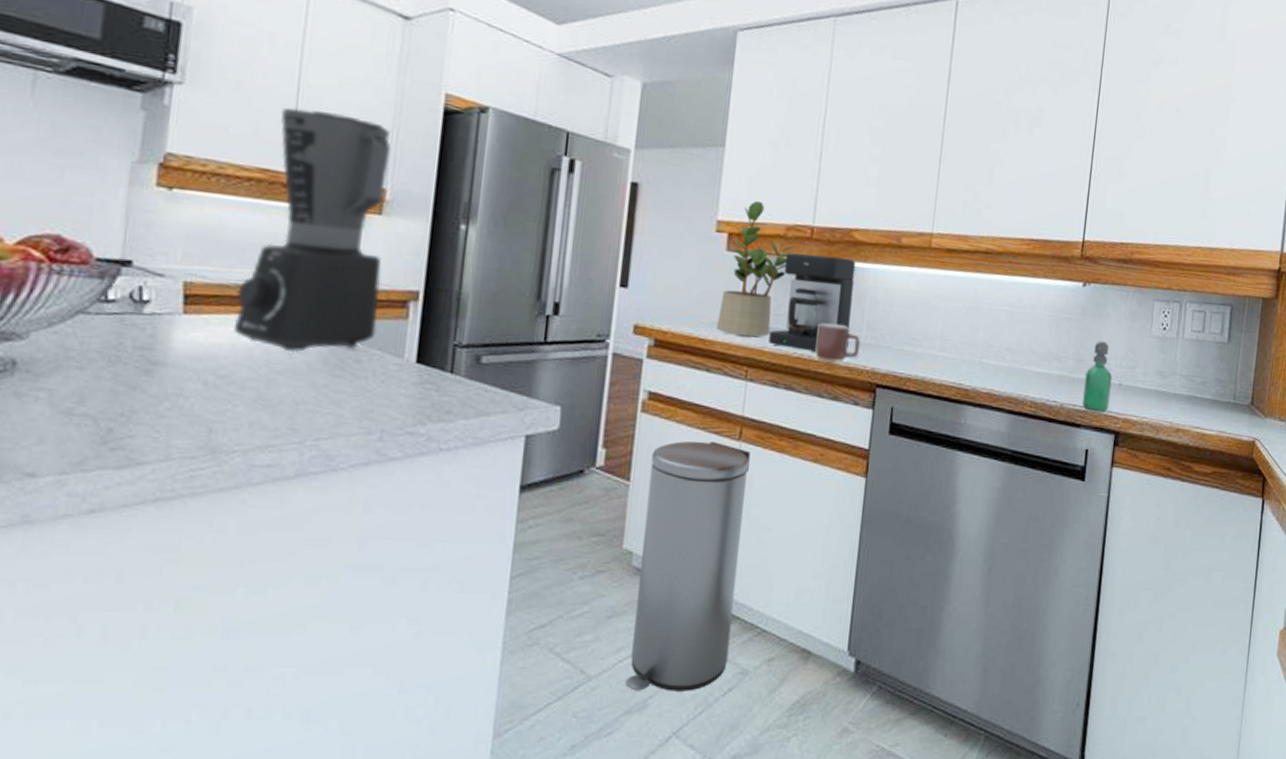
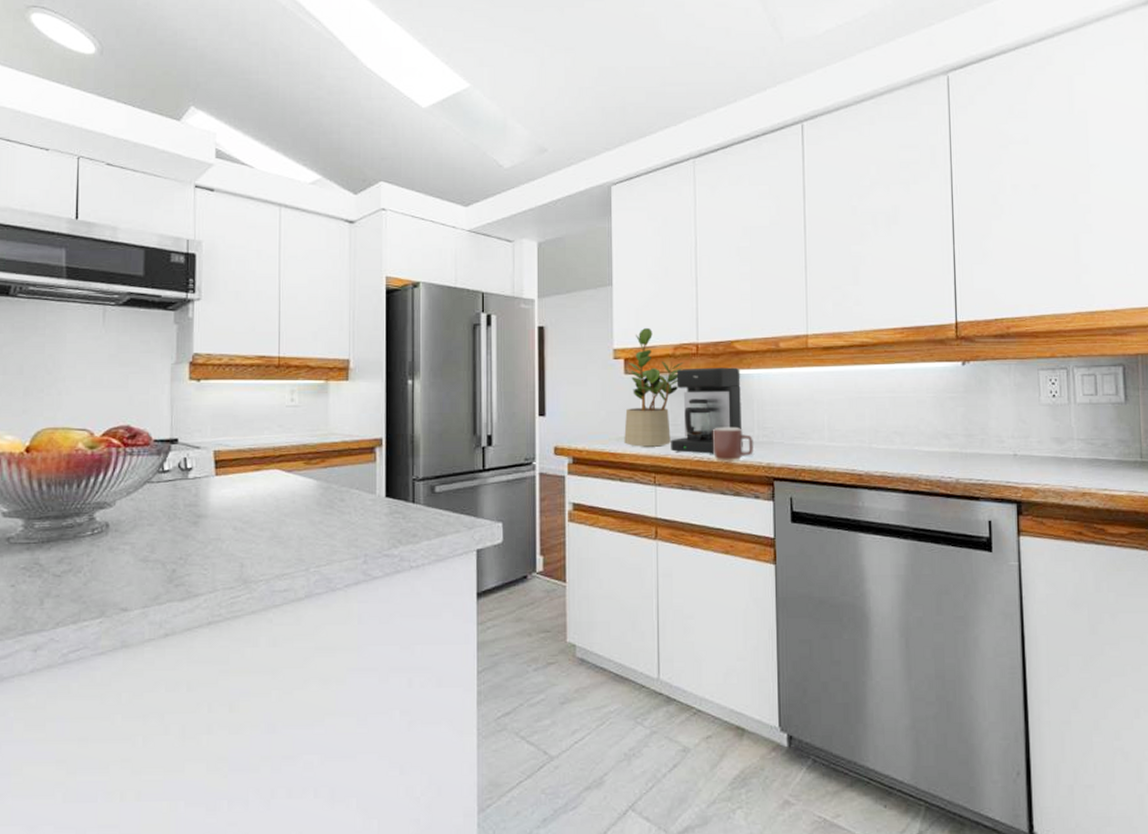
blender: present [233,107,392,353] -> none [251,305,353,498]
pedal bin: present [625,441,751,691] -> none [582,542,670,769]
soap dispenser: present [1081,341,1112,413] -> none [976,415,1007,485]

